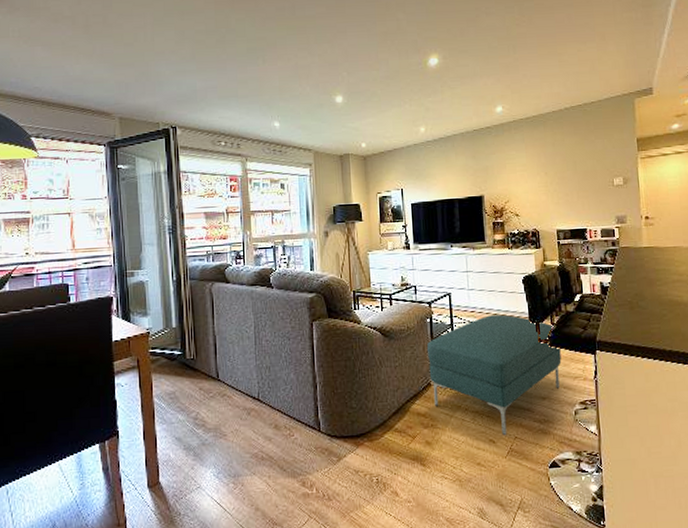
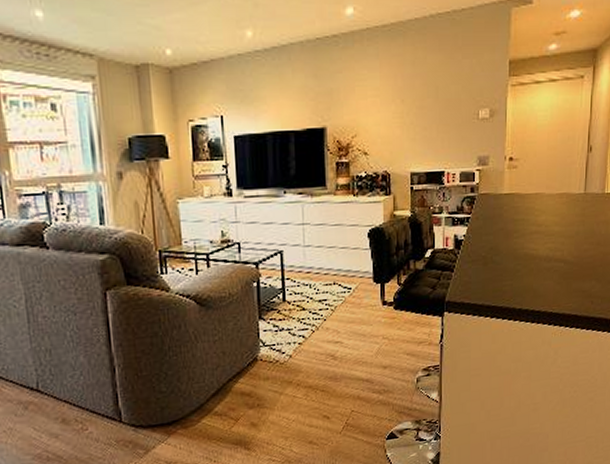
ottoman: present [426,314,562,436] -> none [252,275,406,411]

